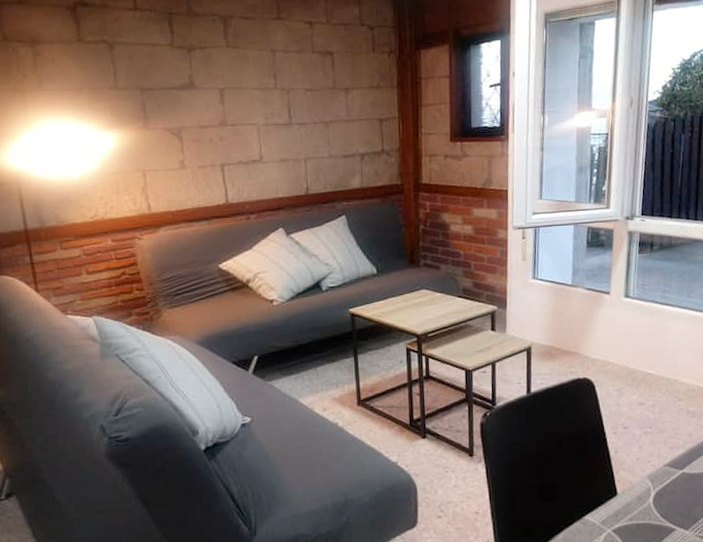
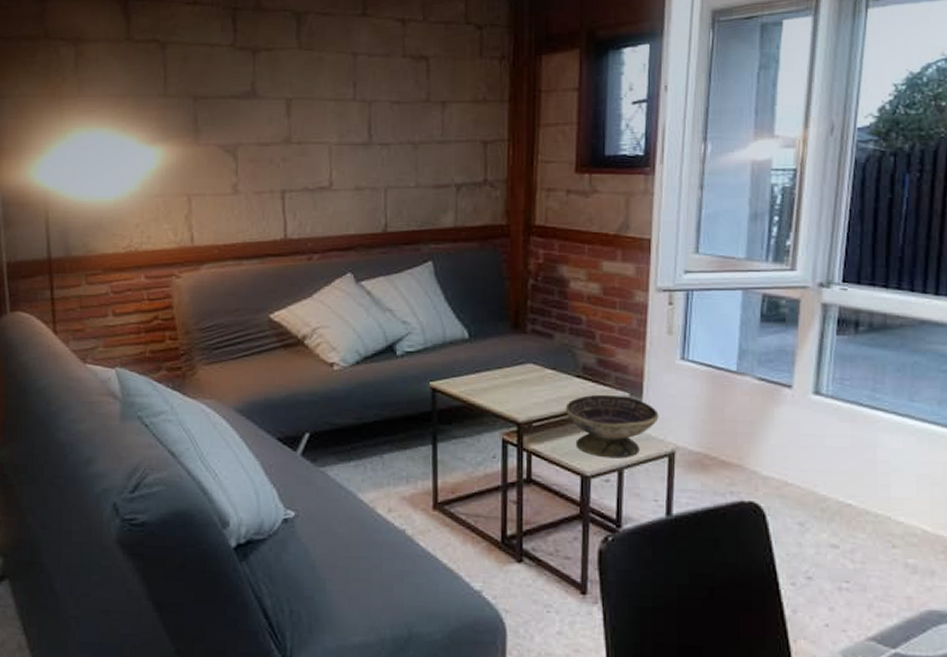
decorative bowl: none [451,308,519,356] -> present [565,394,659,459]

